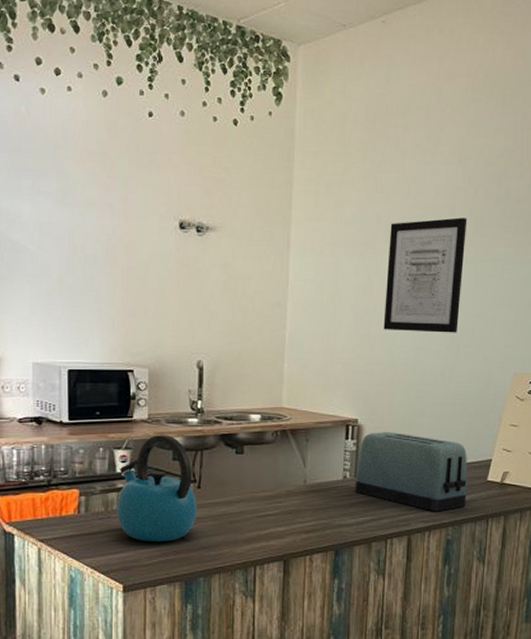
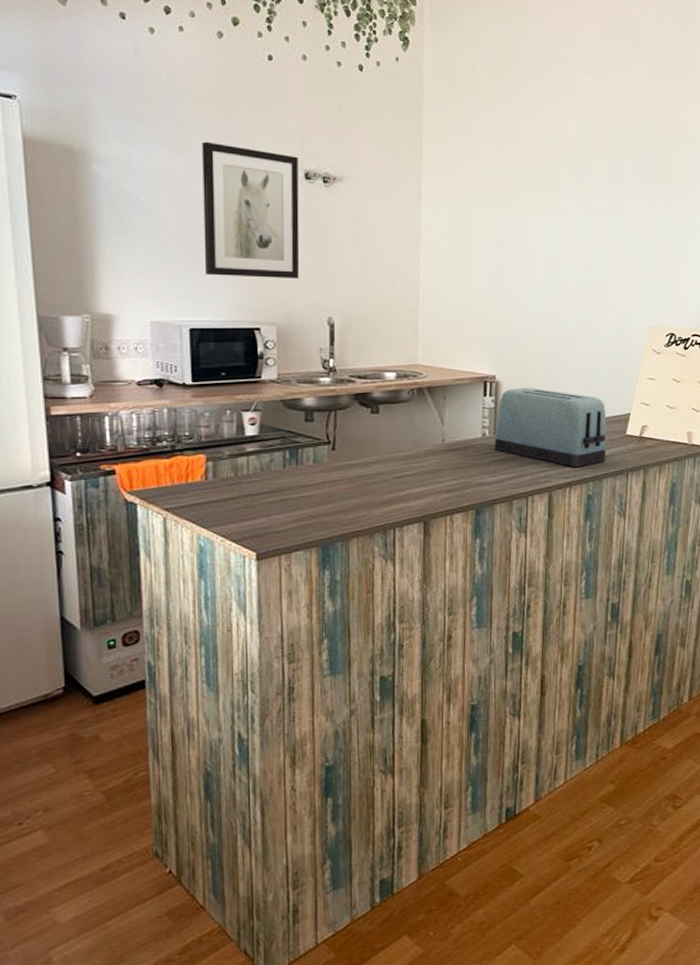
wall art: none [83,193,174,323] -> present [202,141,300,279]
kettle: present [117,434,197,542] -> none [247,394,332,507]
wall art: present [383,217,467,333] -> none [519,169,601,287]

